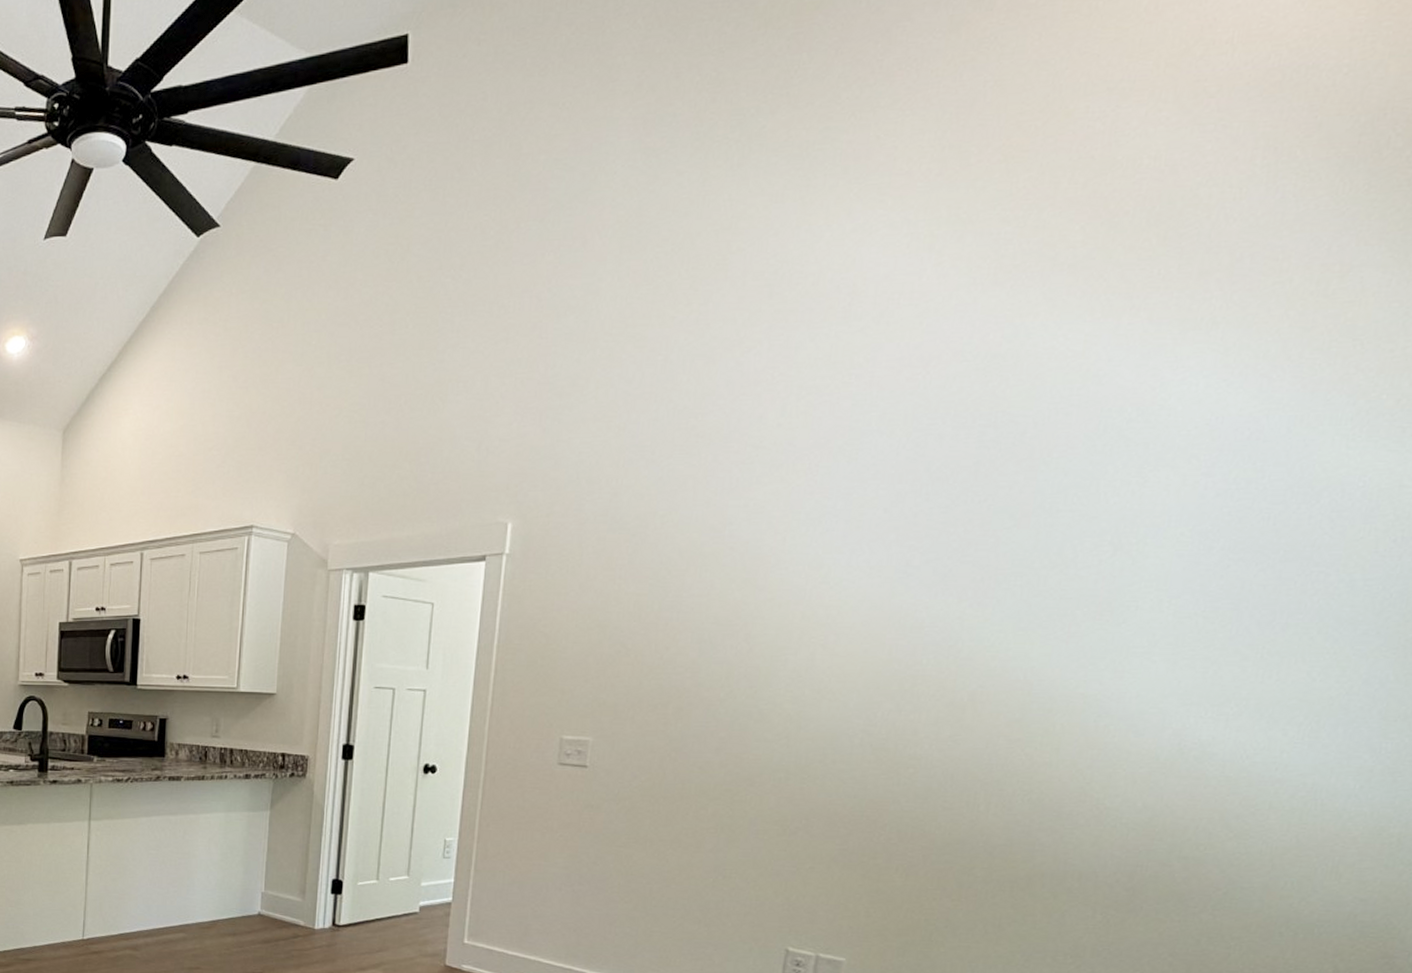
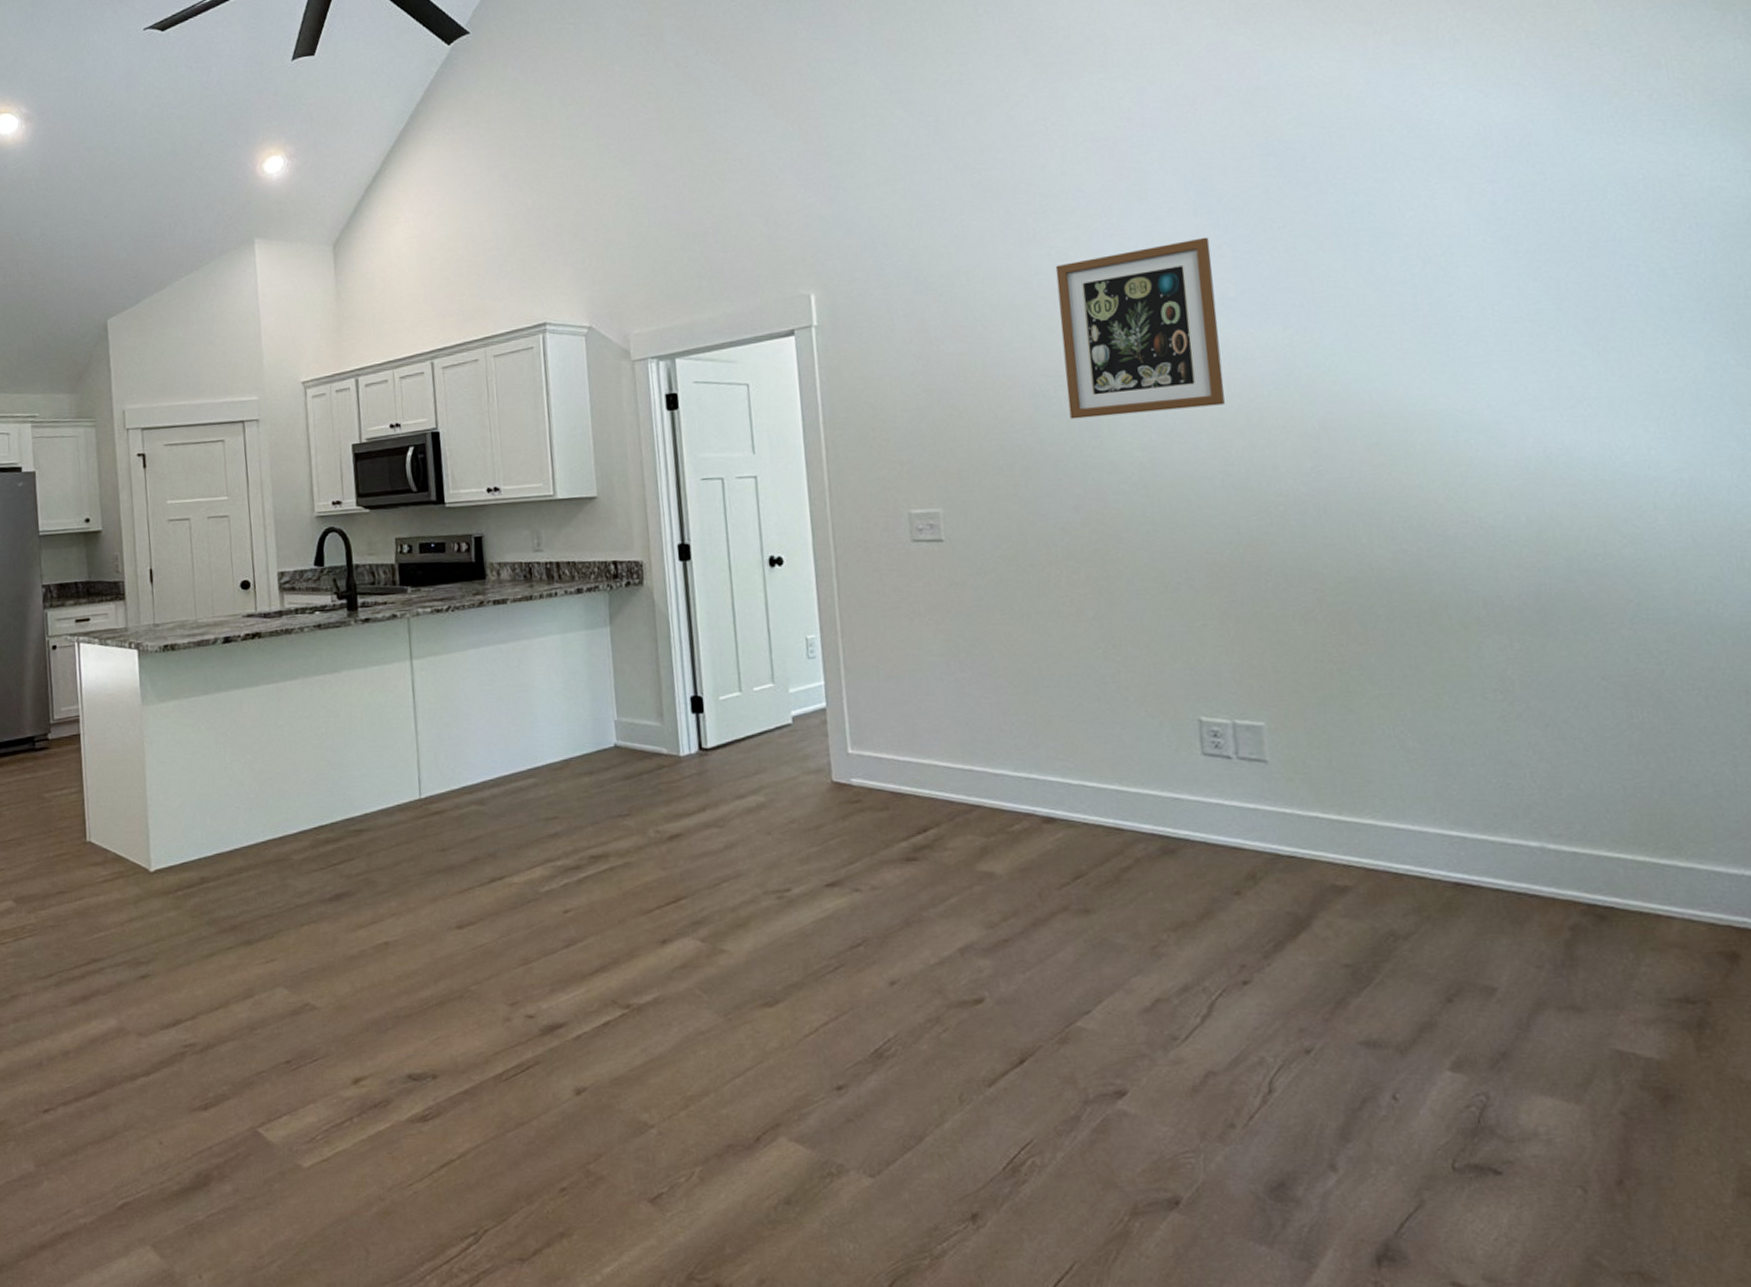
wall art: none [731,503,908,668] -> present [1055,237,1225,420]

